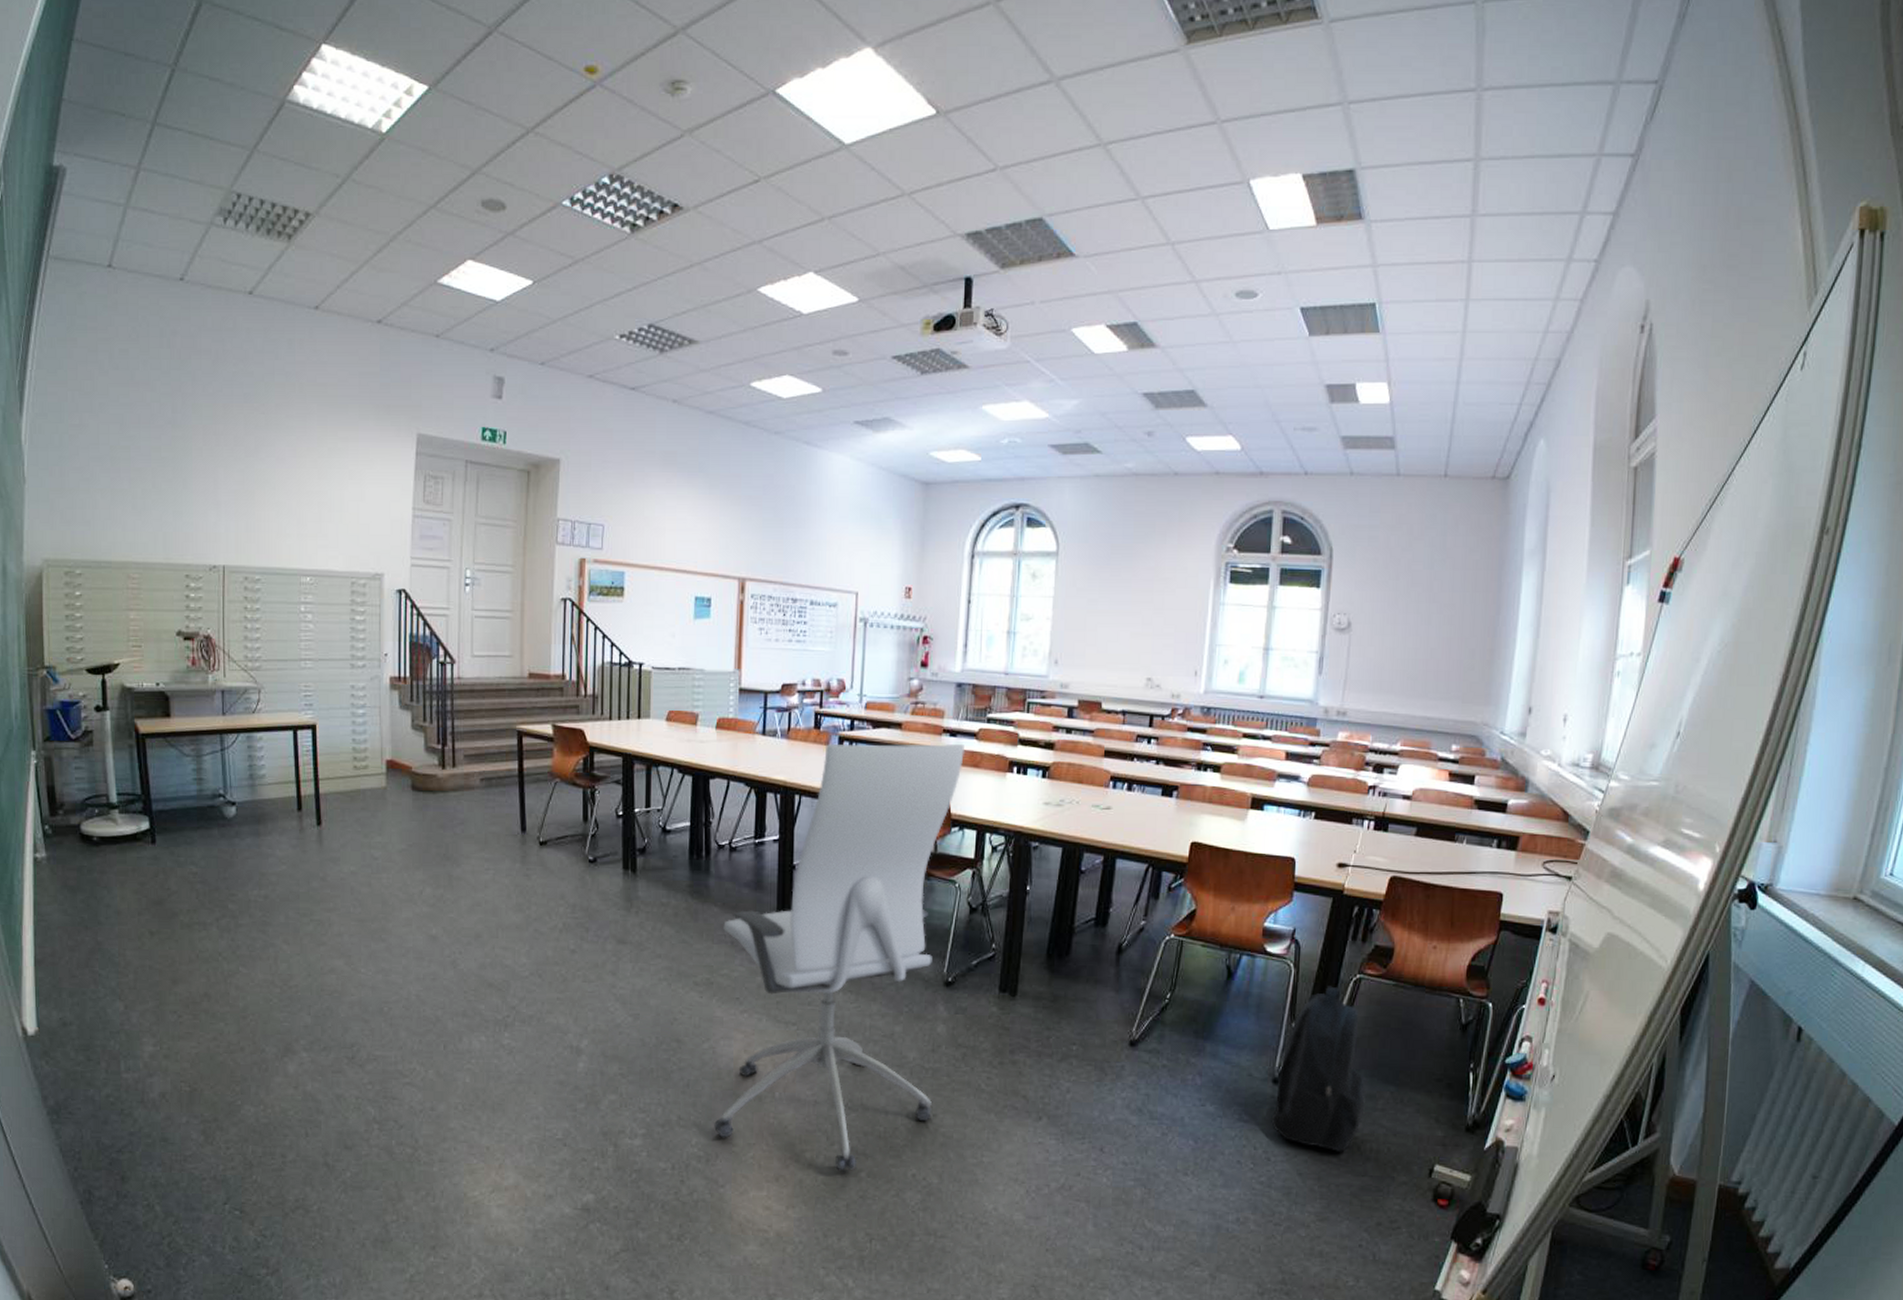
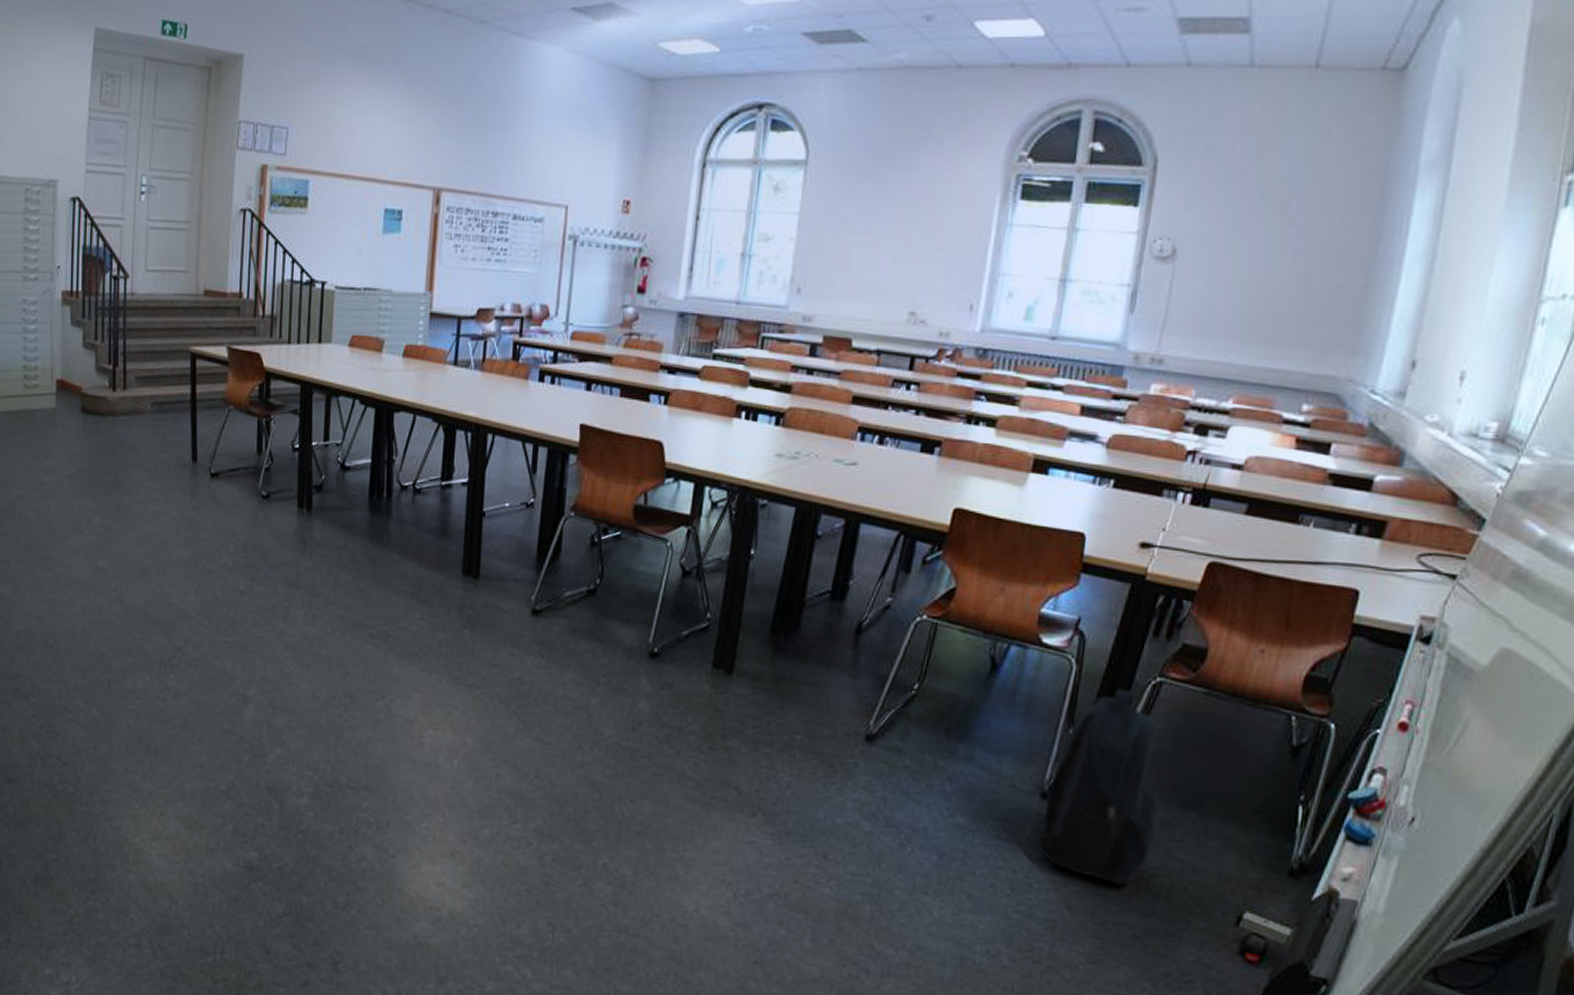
office chair: present [714,743,966,1171] -> none [386,377,686,852]

